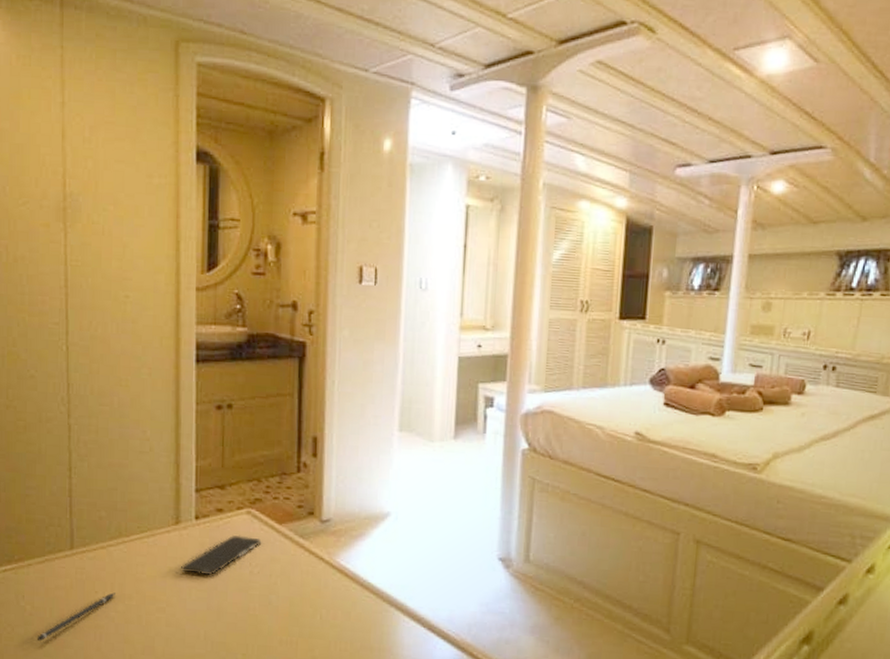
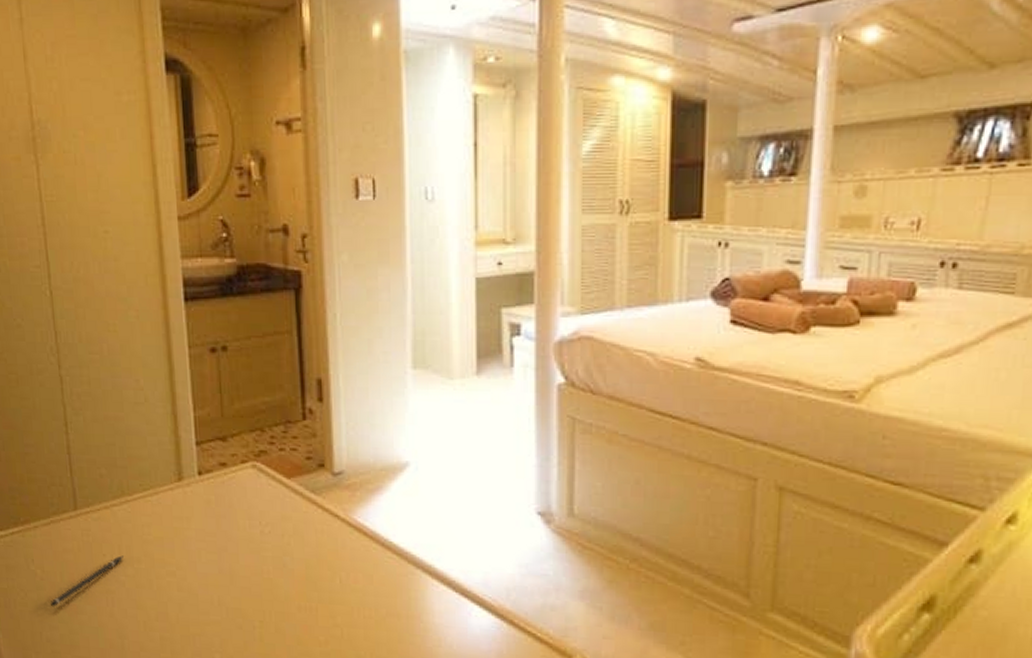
smartphone: present [181,535,261,576] -> none [188,491,269,536]

